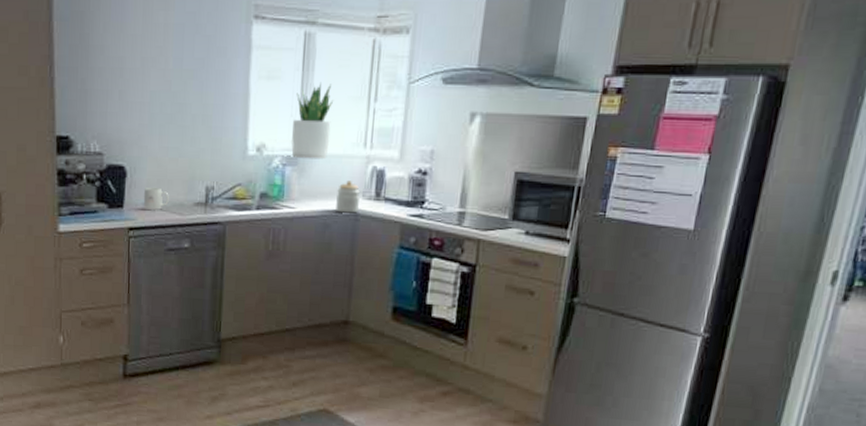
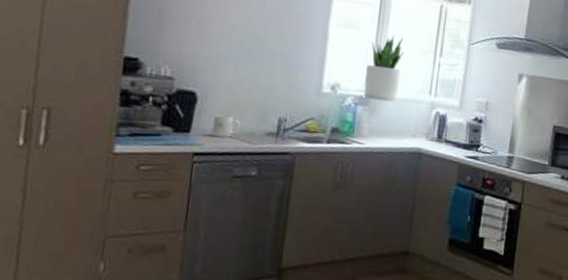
jar: present [336,180,360,213] -> none [401,122,424,152]

